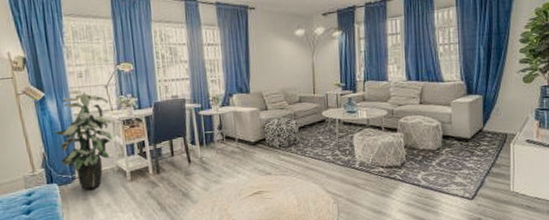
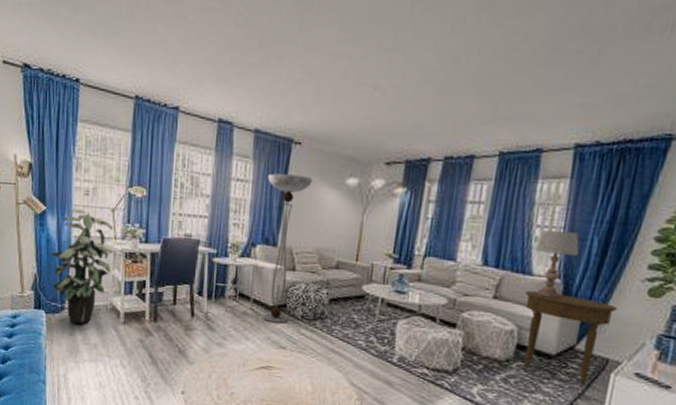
floor lamp: none [233,33,269,156] -> present [262,173,313,324]
lamp: none [441,45,473,96] -> present [534,230,580,299]
side table: none [441,92,506,156] -> present [523,291,618,385]

